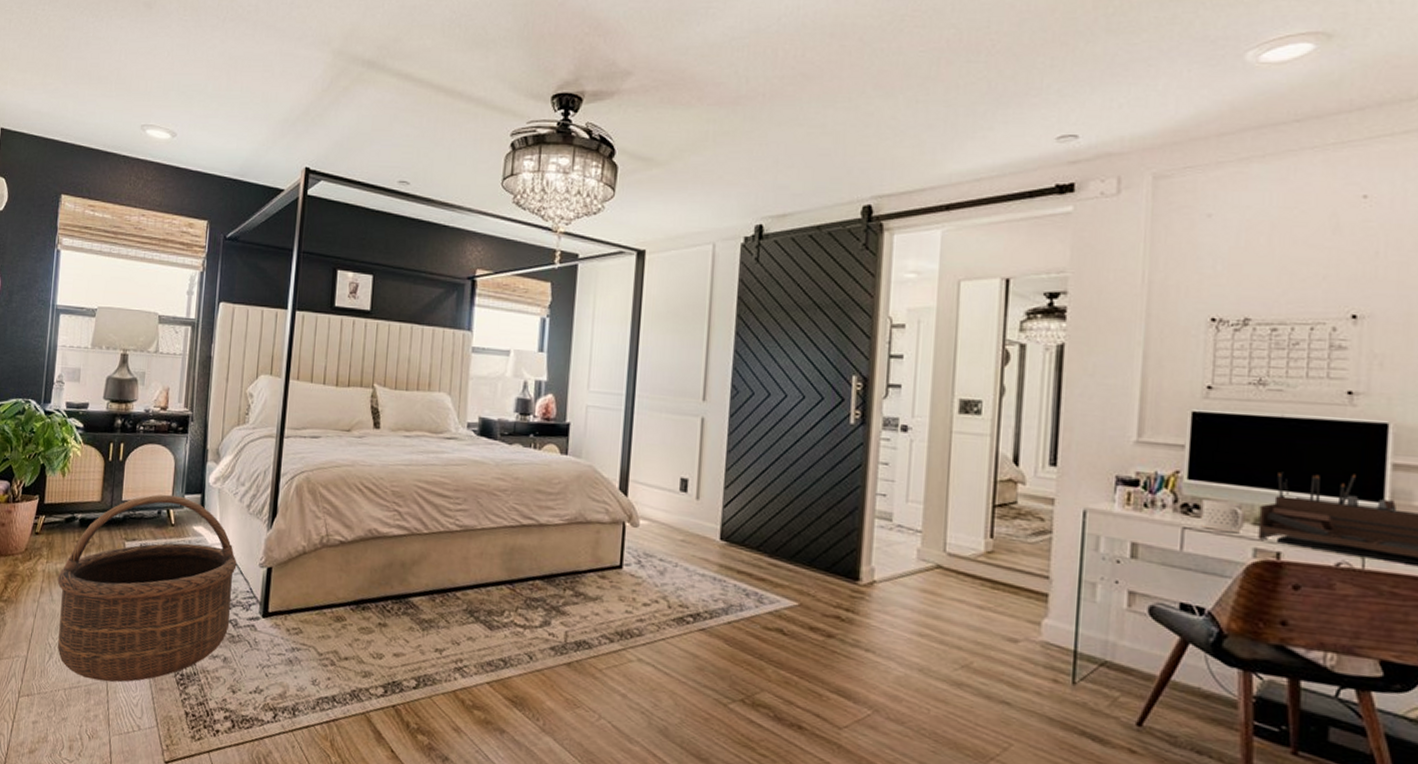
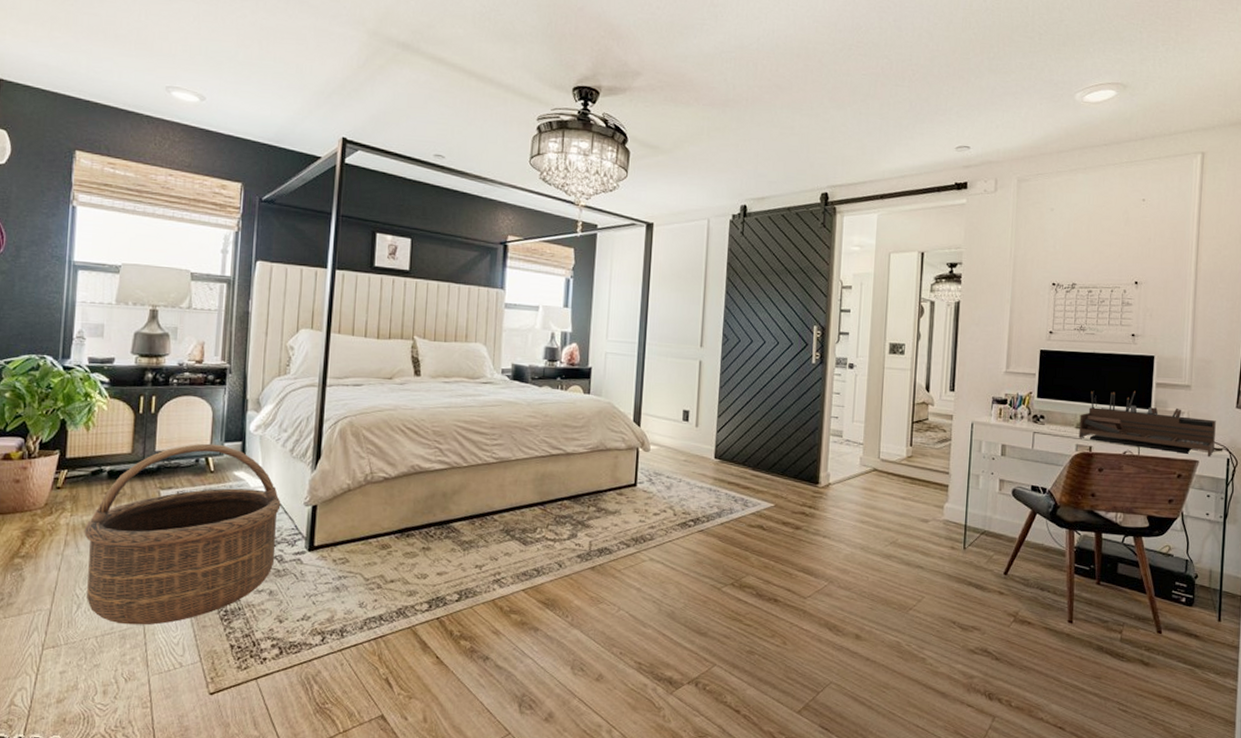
mug: present [1201,498,1245,534] -> none [1045,411,1071,435]

